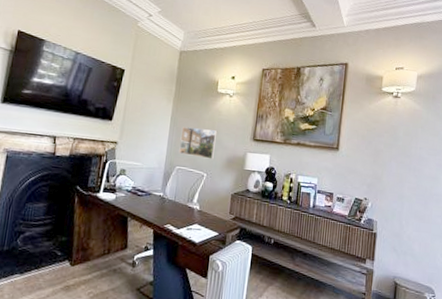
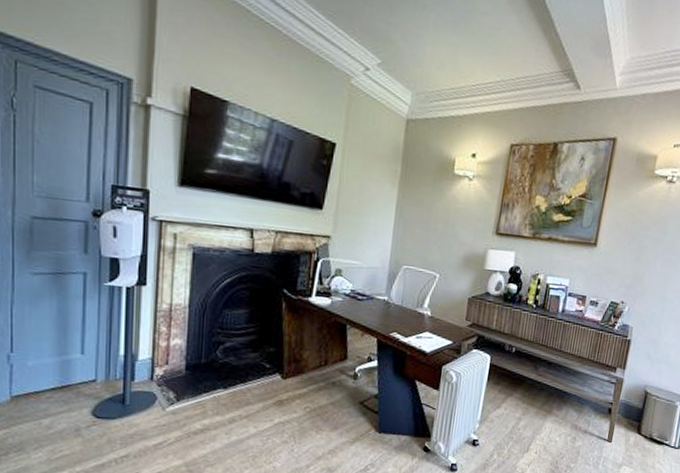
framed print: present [179,127,218,160] -> none [406,217,454,257]

